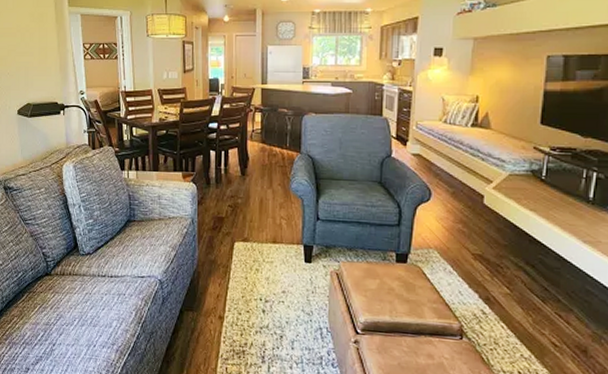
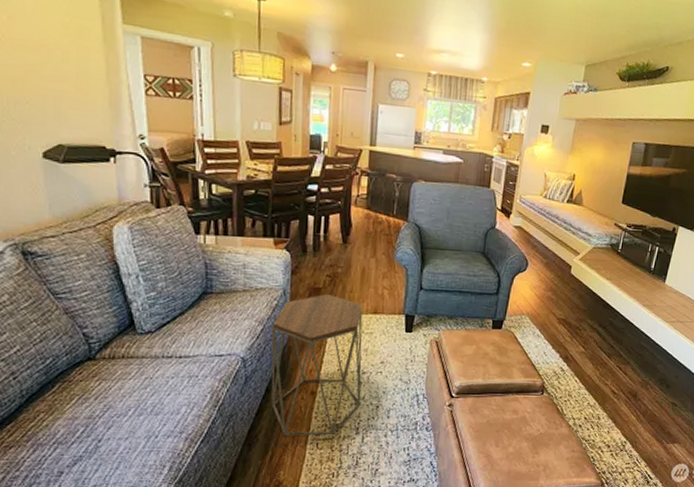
side table: none [182,223,265,361] -> present [271,293,363,436]

